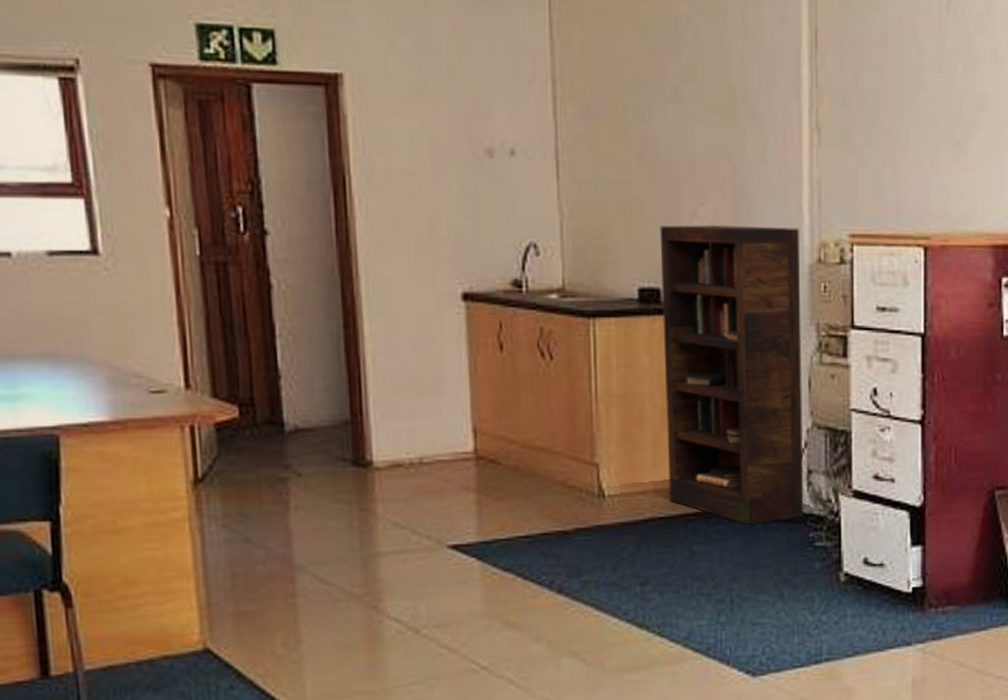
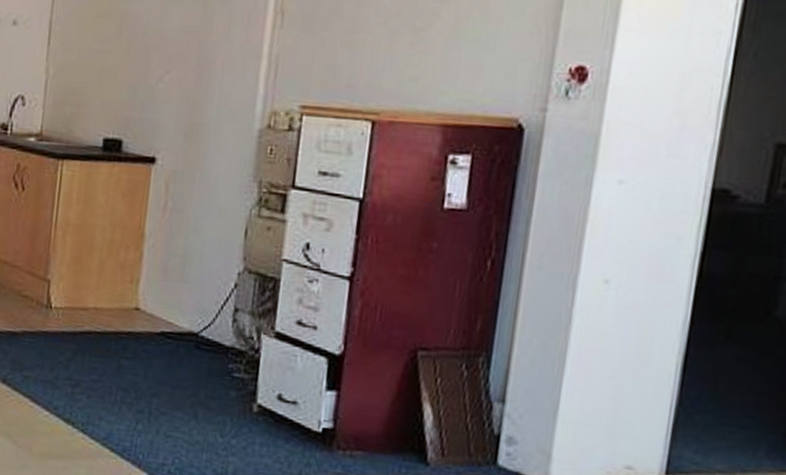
bookcase: present [659,225,804,525] -> none [106,88,254,350]

